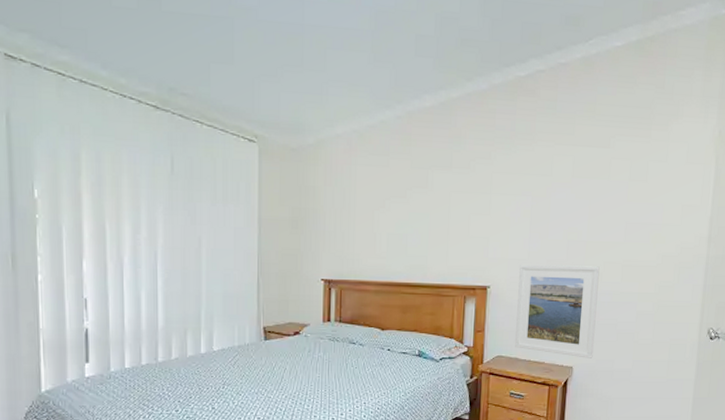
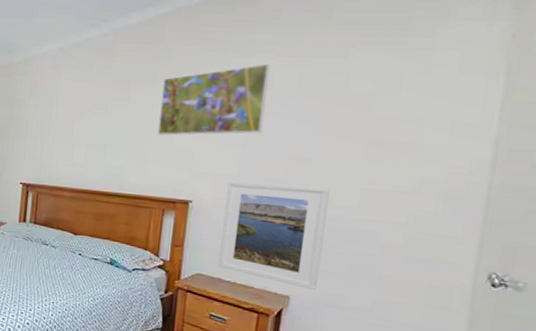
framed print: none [456,151,550,223] -> present [158,63,271,136]

